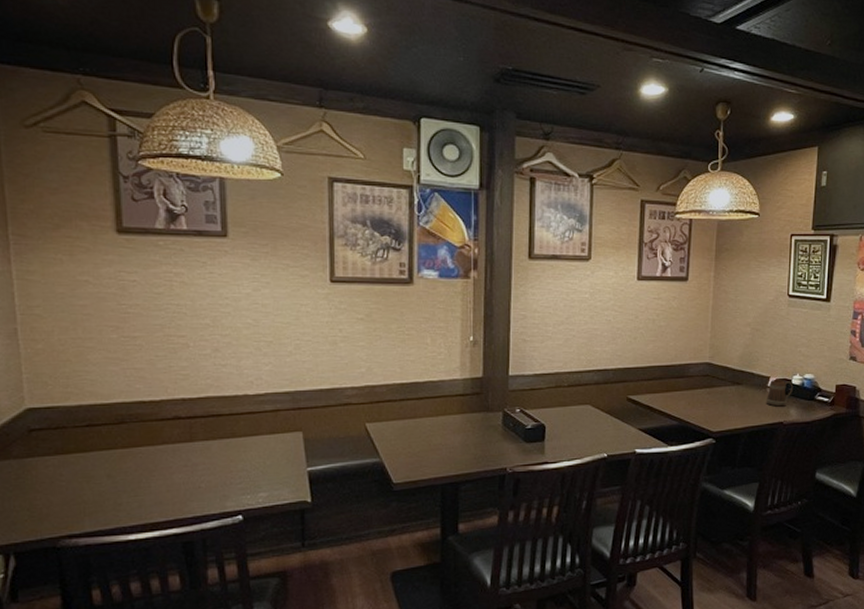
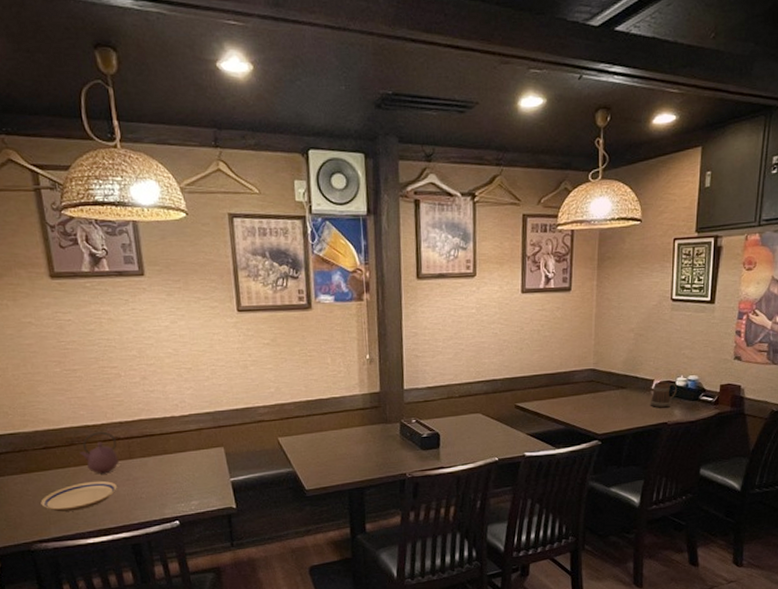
plate: none [75,466,171,502] -> present [40,480,117,512]
teapot: none [130,409,178,457] -> present [79,431,120,473]

